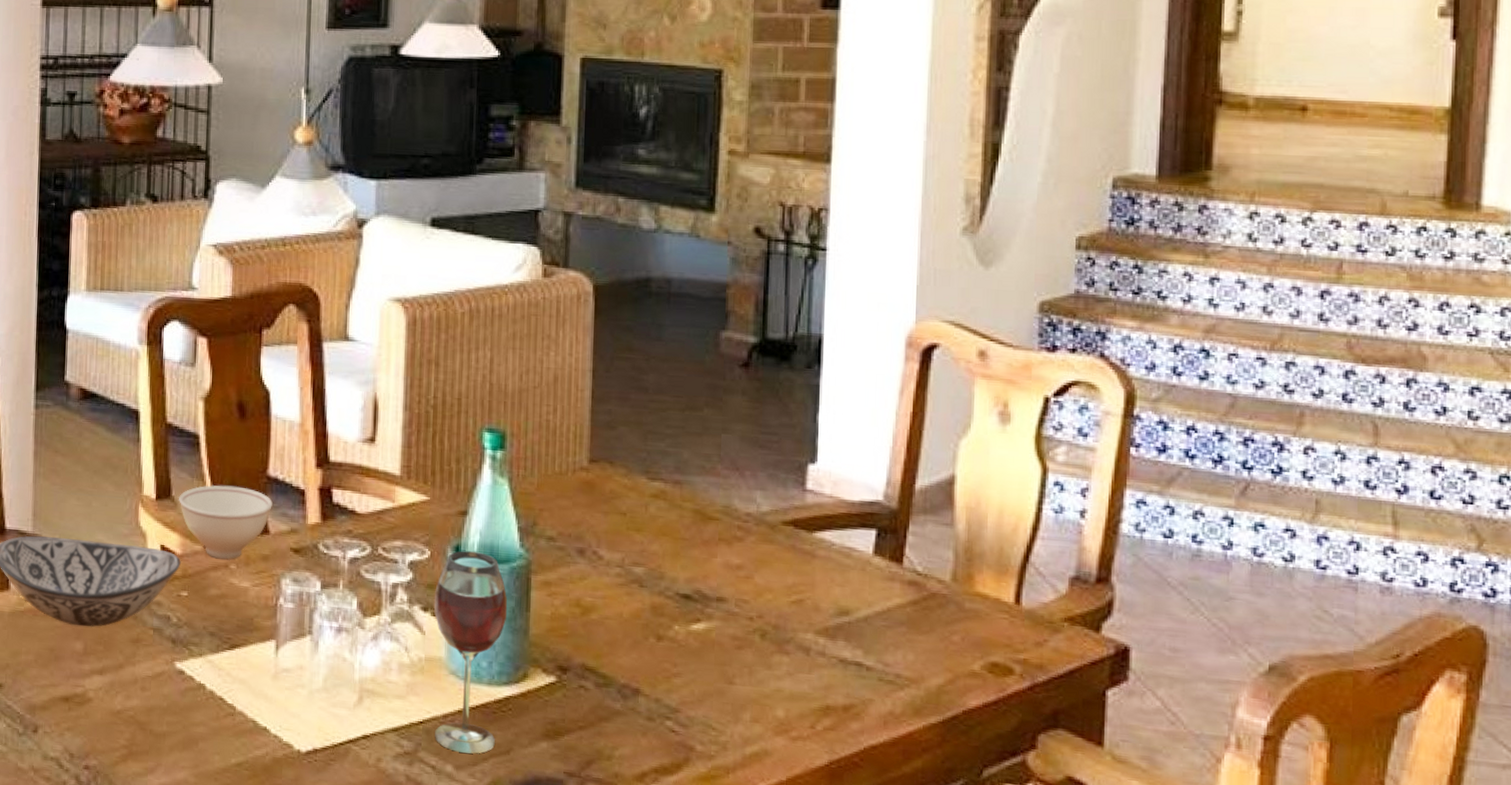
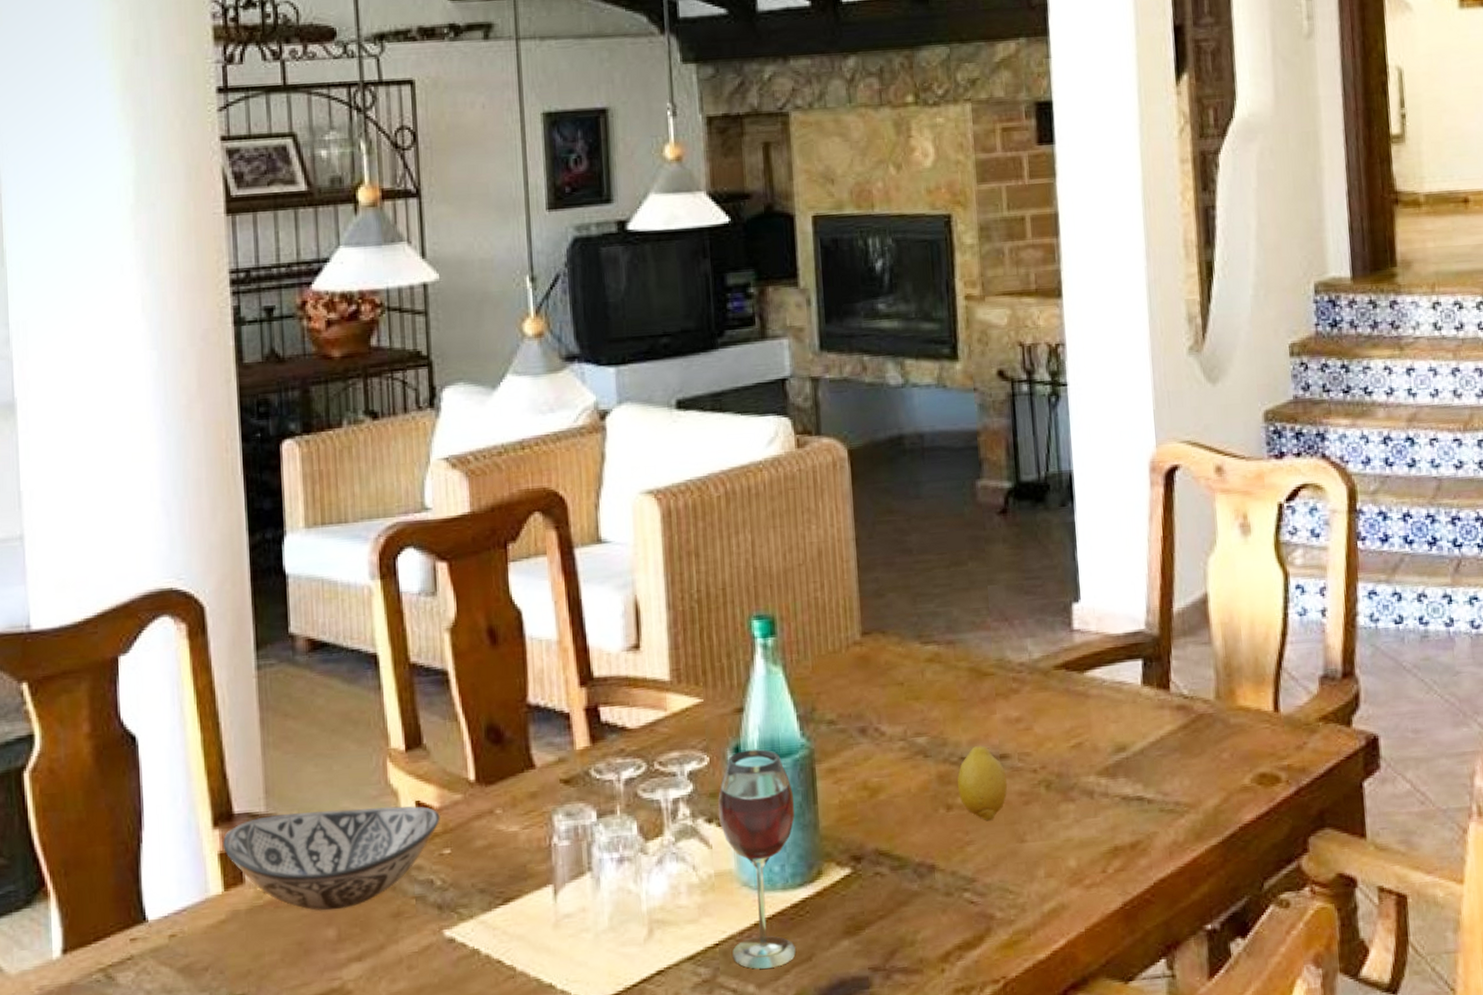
bowl: present [178,484,273,560] -> none [430,721,536,805]
fruit: none [670,585,722,658] -> present [957,746,1008,821]

